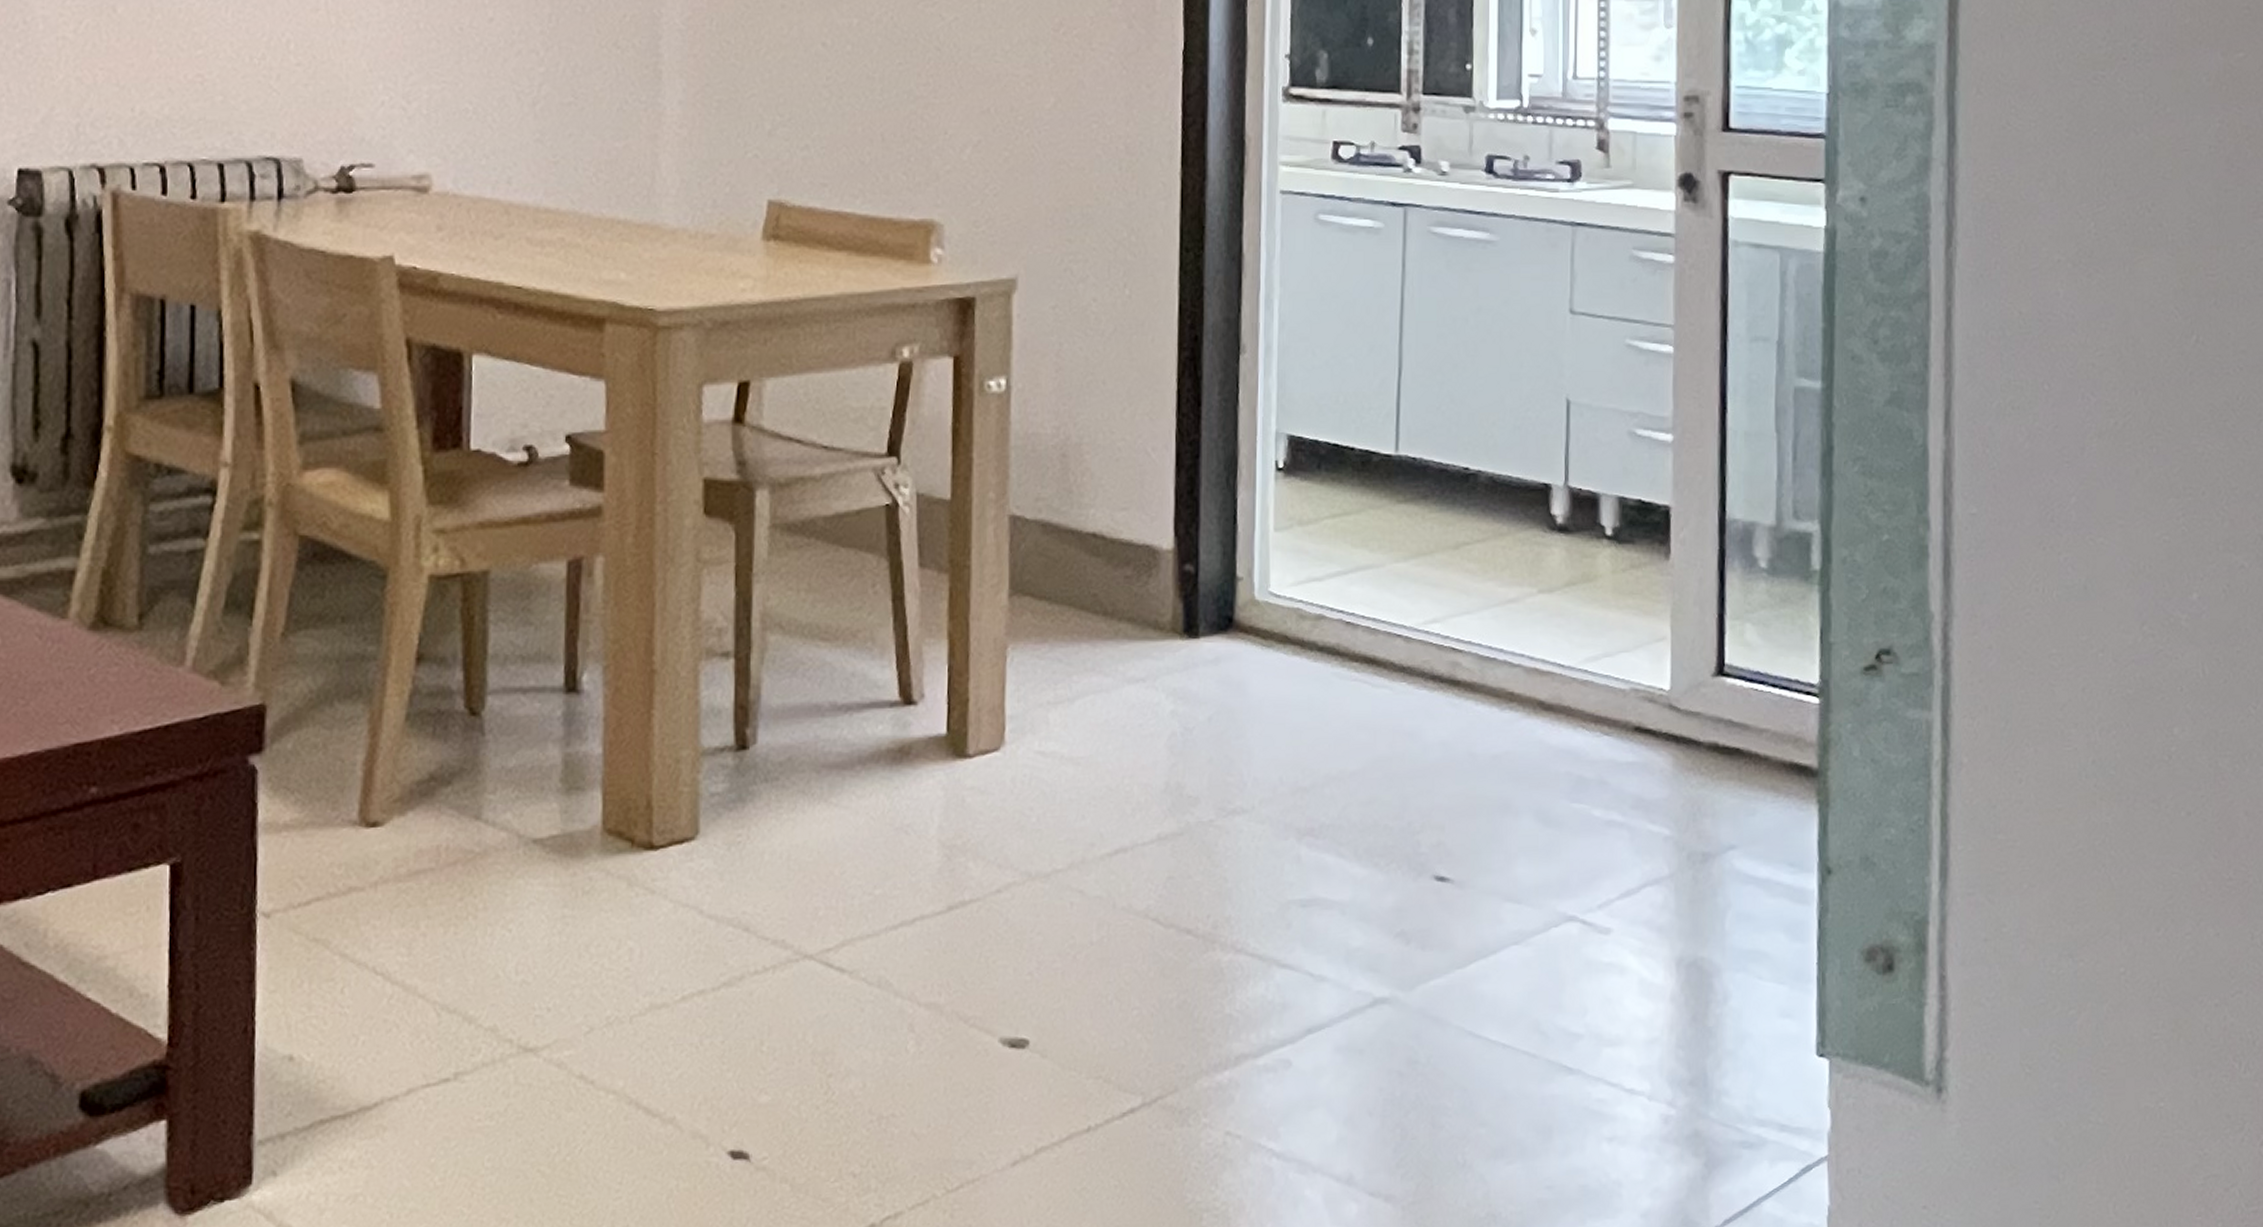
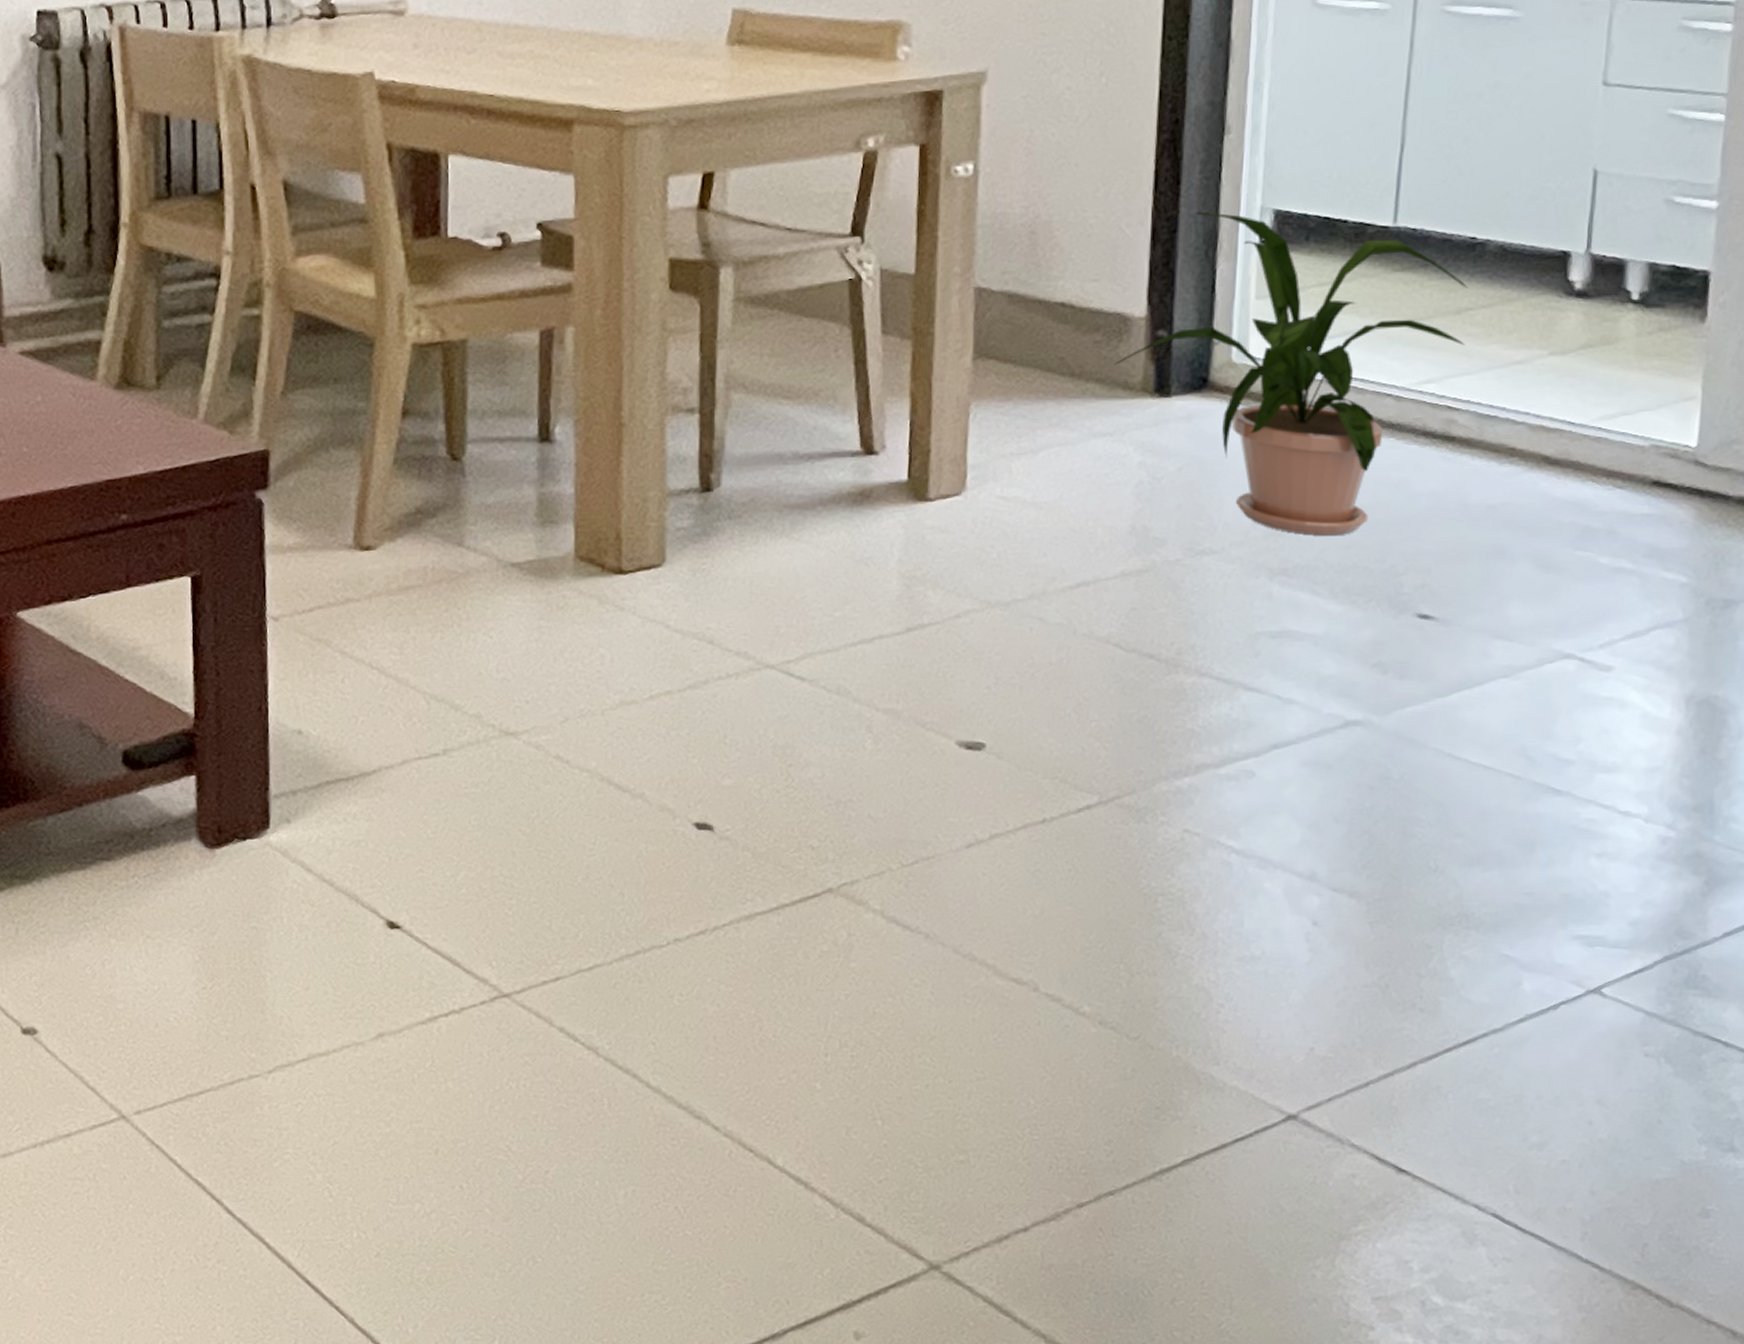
house plant: none [1144,436,1465,791] -> present [1113,212,1469,536]

